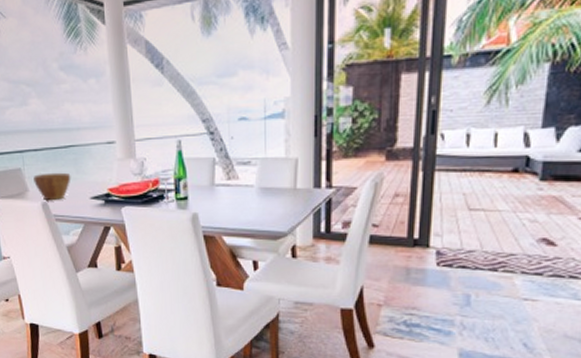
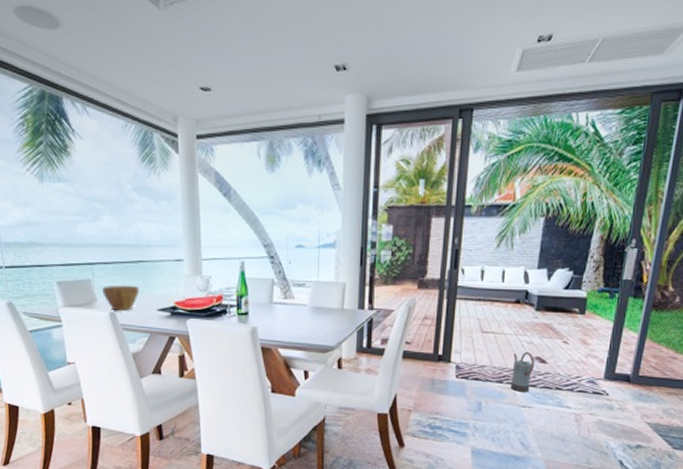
watering can: none [508,231,540,282] -> present [511,351,535,392]

